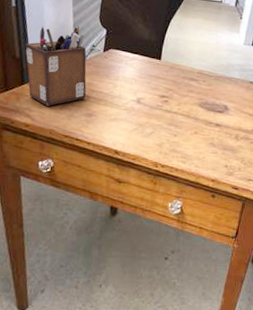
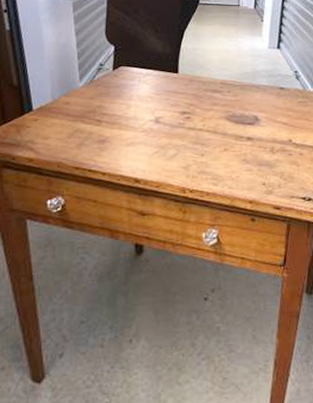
desk organizer: present [25,26,87,106] -> none [23,45,96,136]

